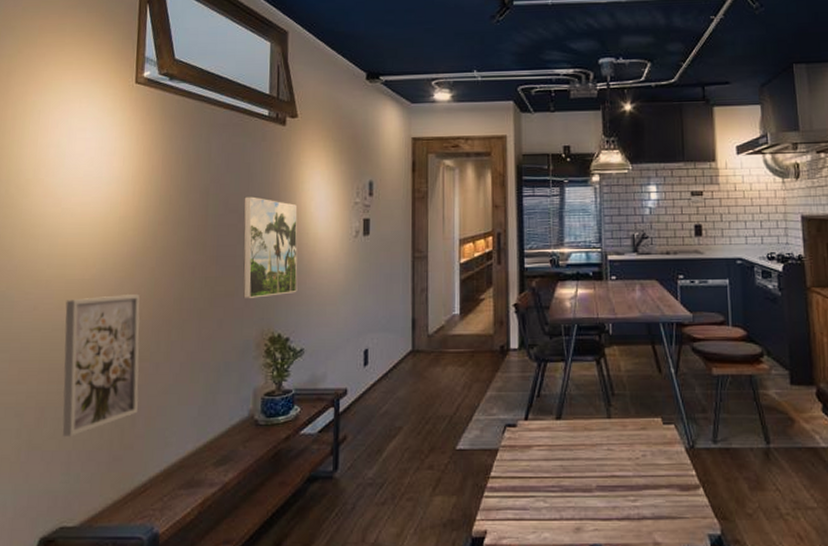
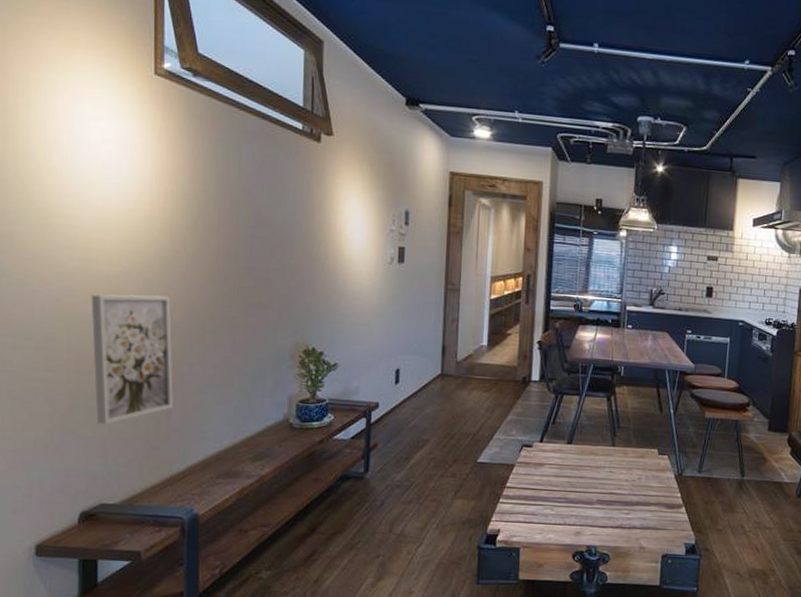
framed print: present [243,196,298,298] -> none [276,211,333,312]

